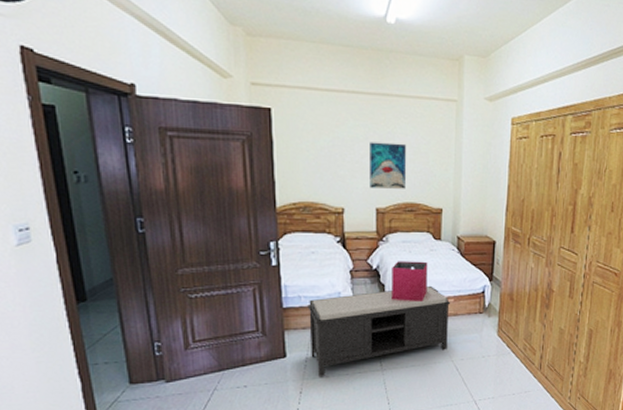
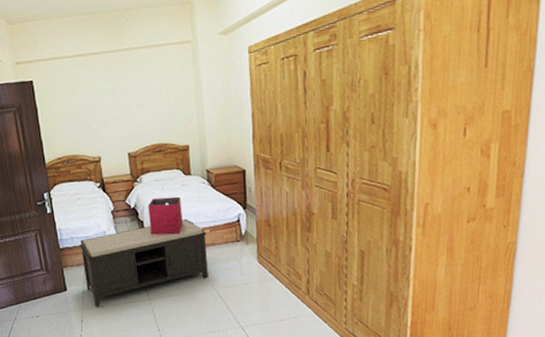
wall art: present [370,142,406,189] -> none [116,90,152,136]

